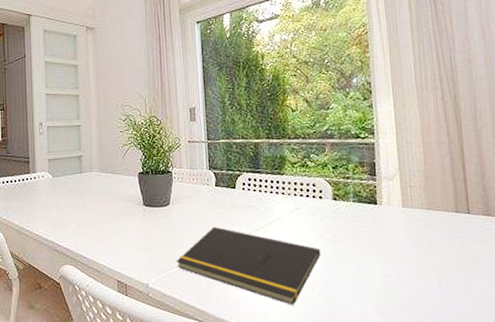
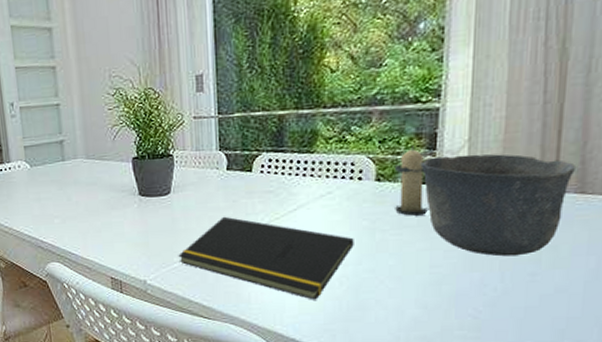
candle: none [346,171,377,231] -> present [394,144,429,216]
cup: none [365,181,481,268] -> present [420,154,577,257]

